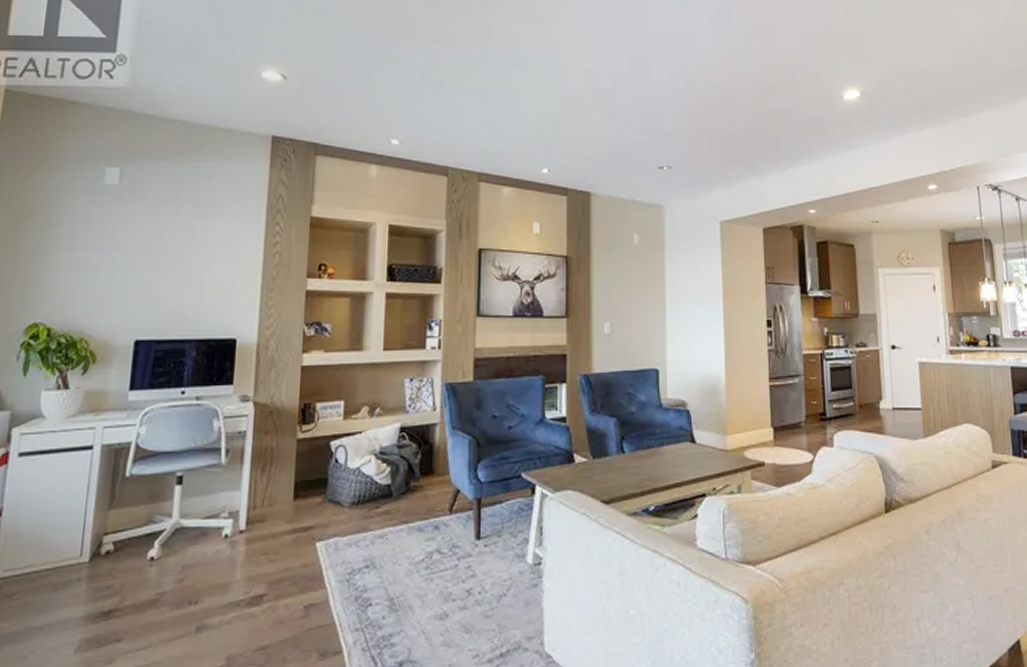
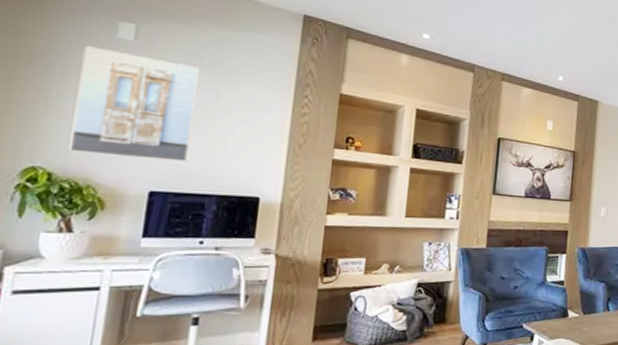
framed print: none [65,195,177,307] -> present [69,45,200,163]

